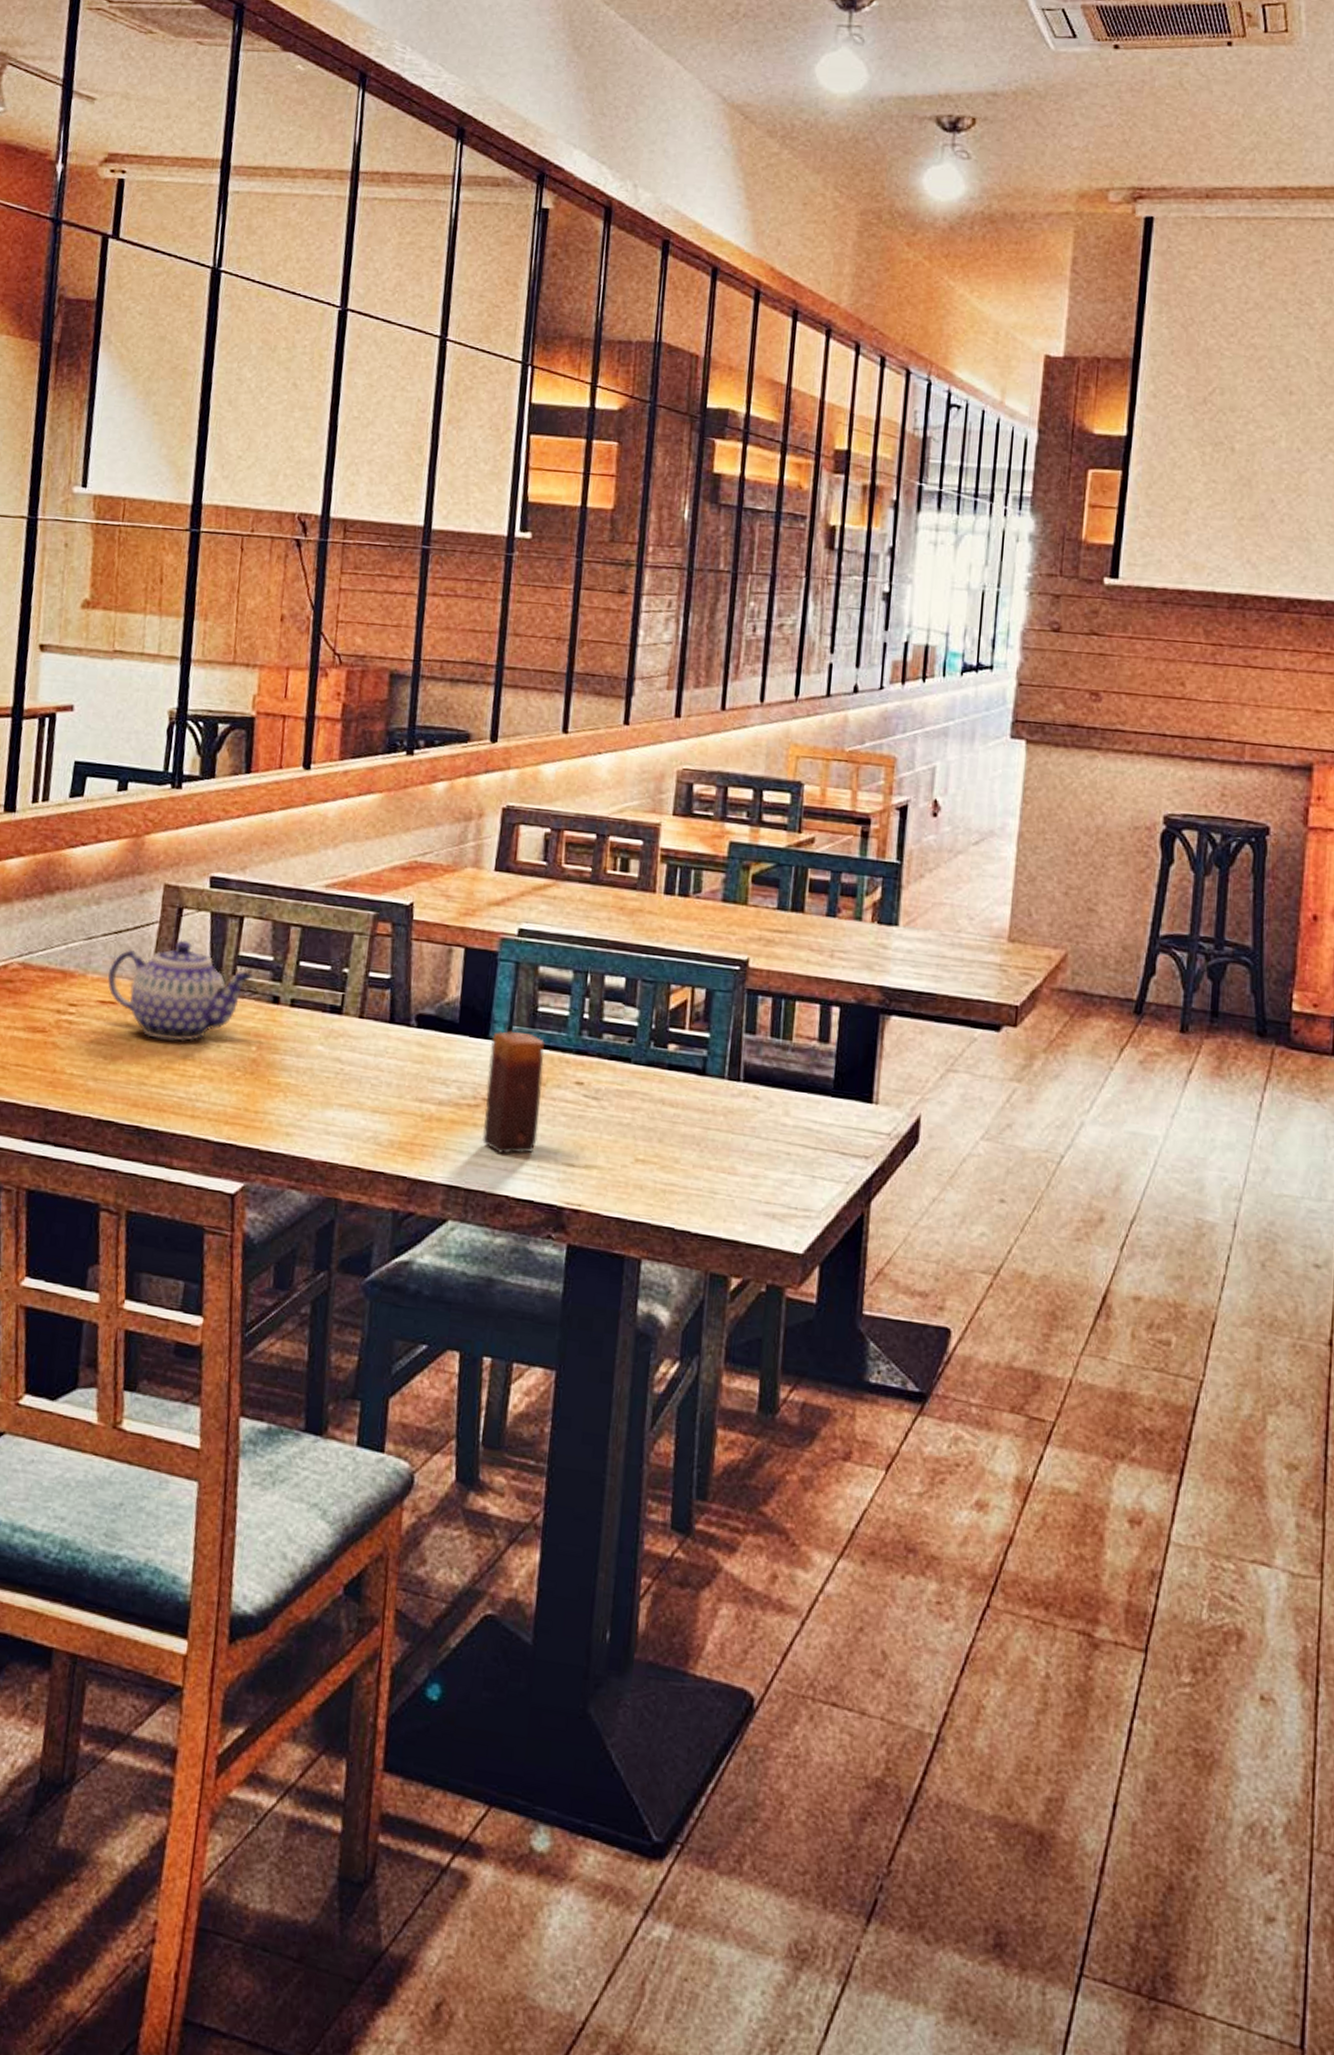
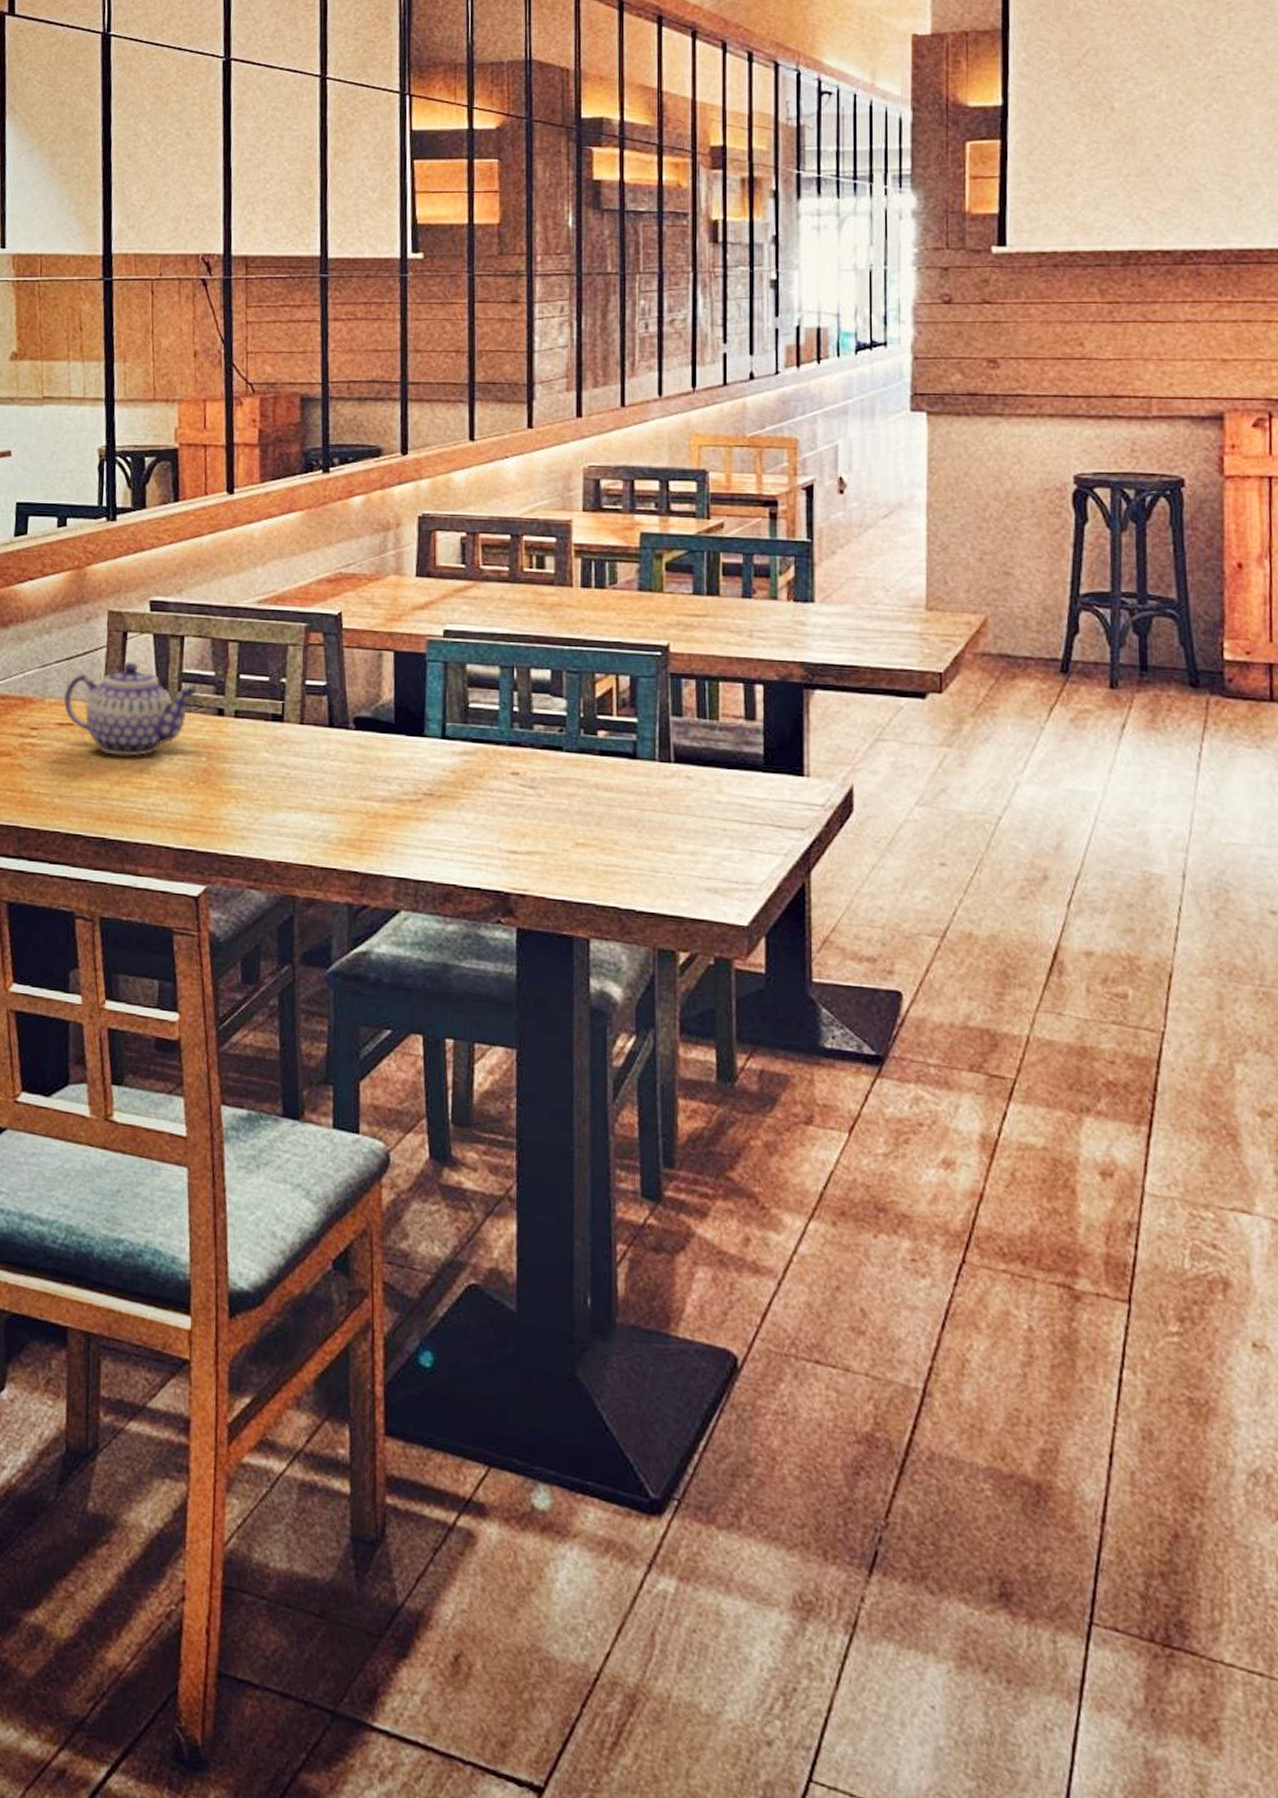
candle: present [482,1030,545,1155] -> none [426,727,480,846]

